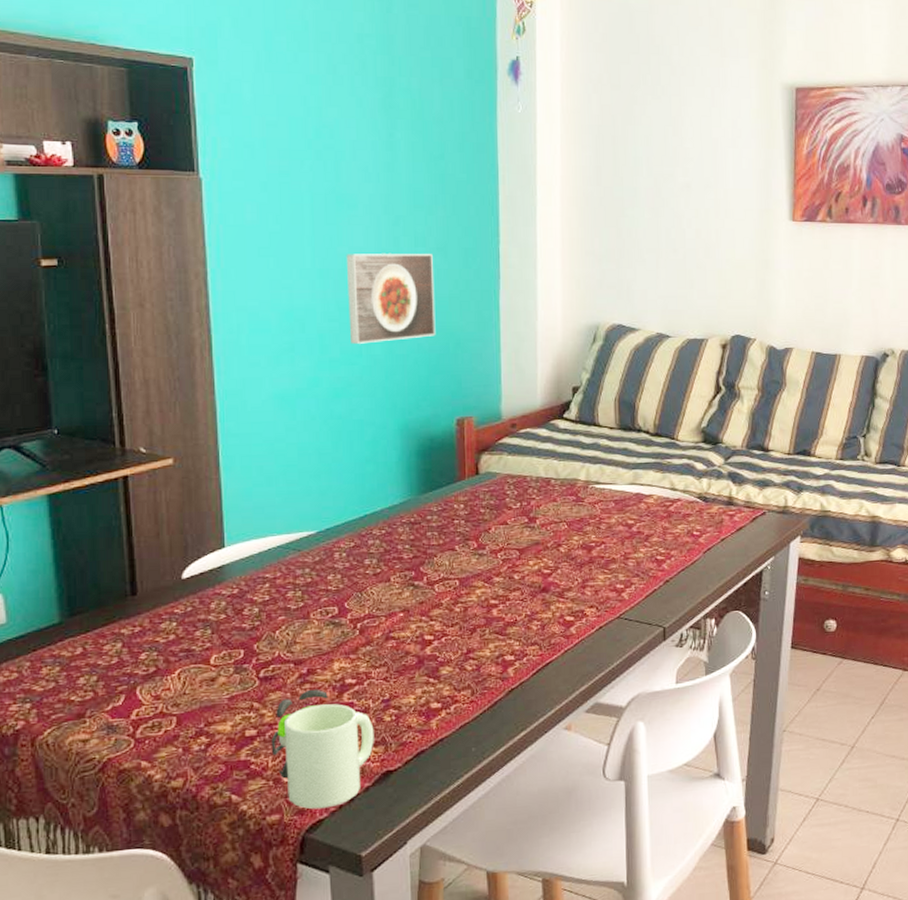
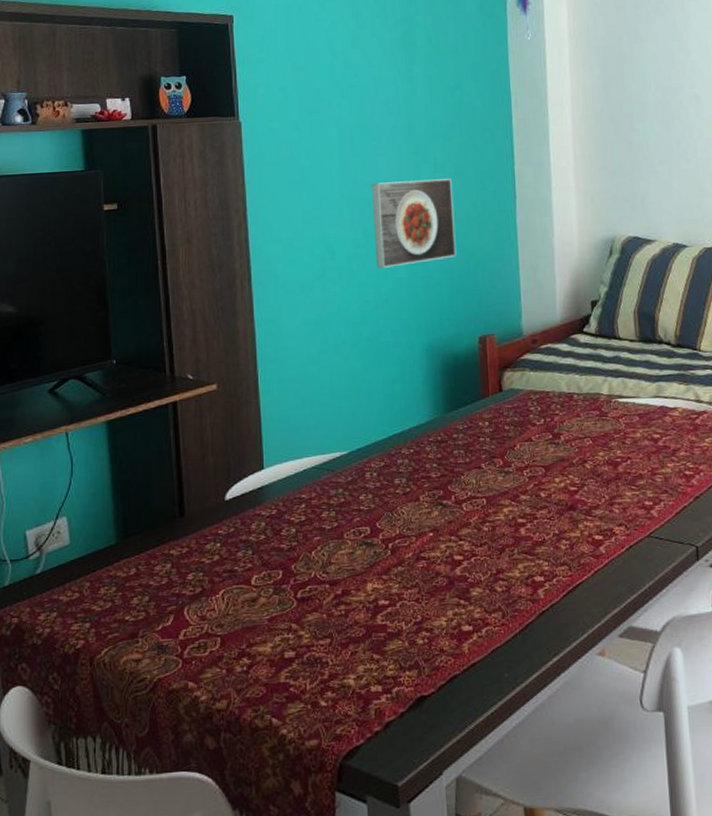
mug: present [271,689,374,809] -> none [308,610,408,735]

